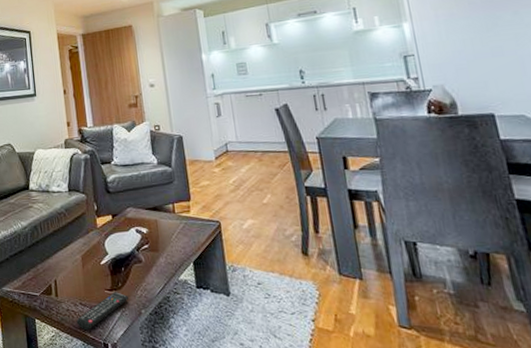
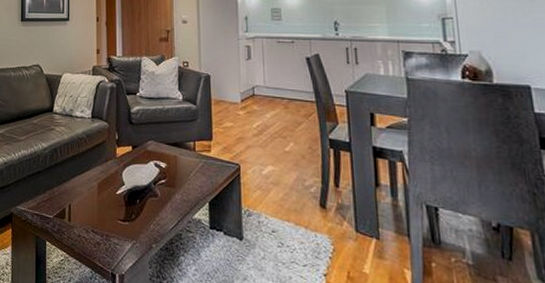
remote control: present [76,292,129,331] -> none [86,223,142,259]

